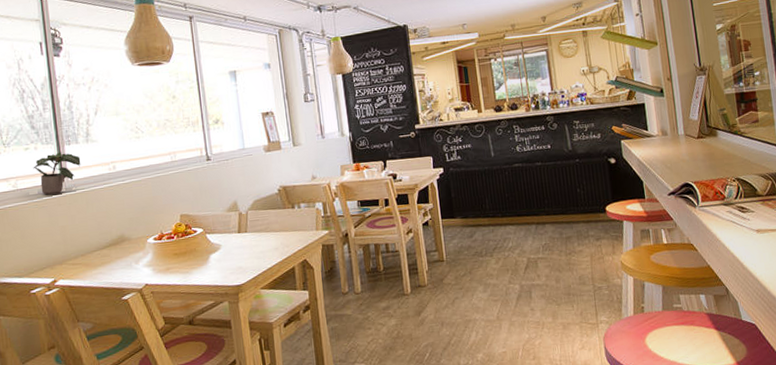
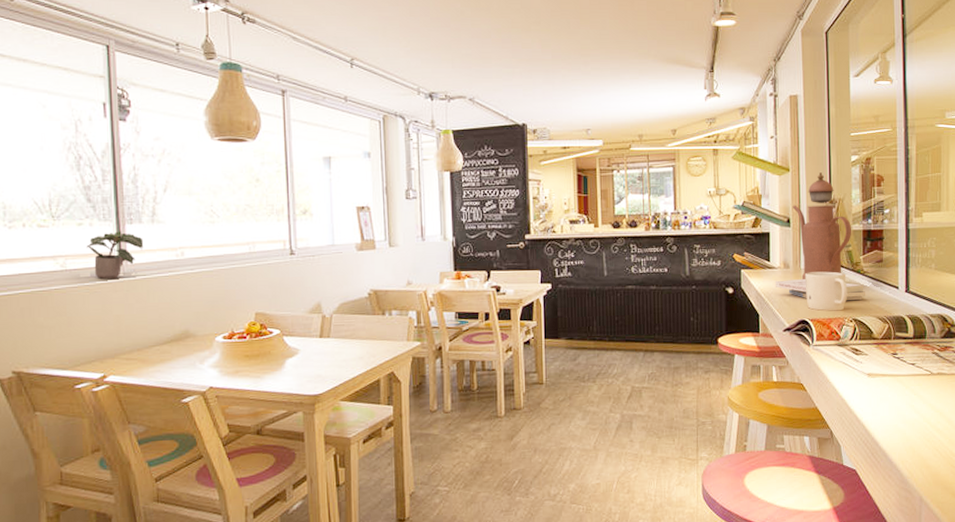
books: none [654,143,745,163] -> present [775,278,865,300]
coffeepot: none [664,43,725,145] -> present [792,172,852,279]
mug: none [683,135,728,174] -> present [805,271,848,312]

